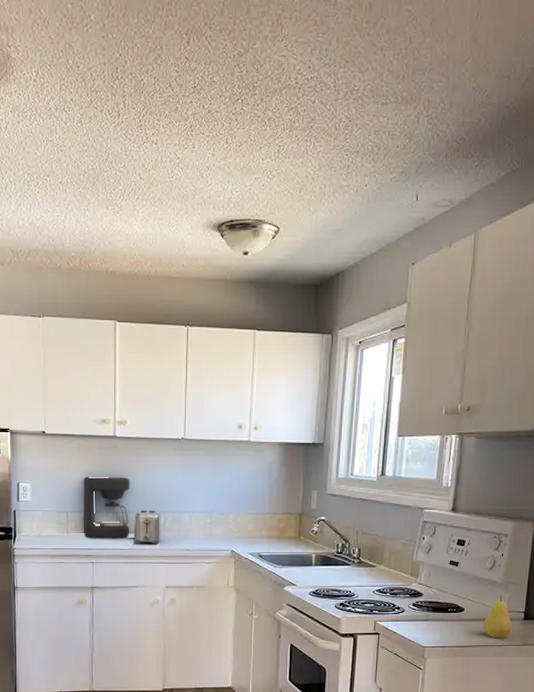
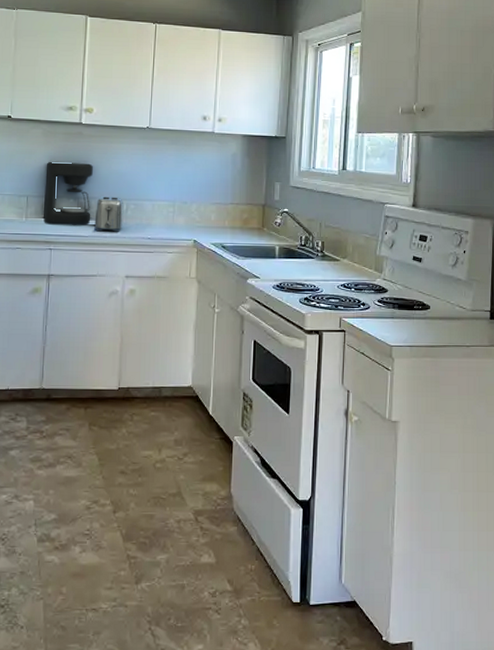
fruit: present [483,595,512,638] -> none [450,292,479,338]

